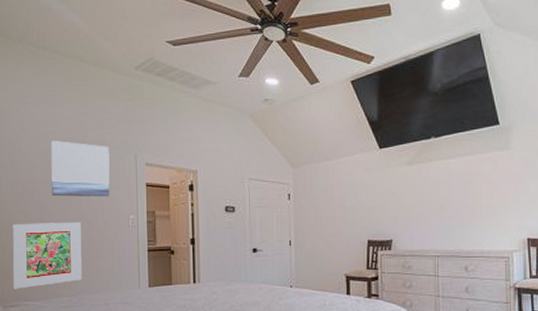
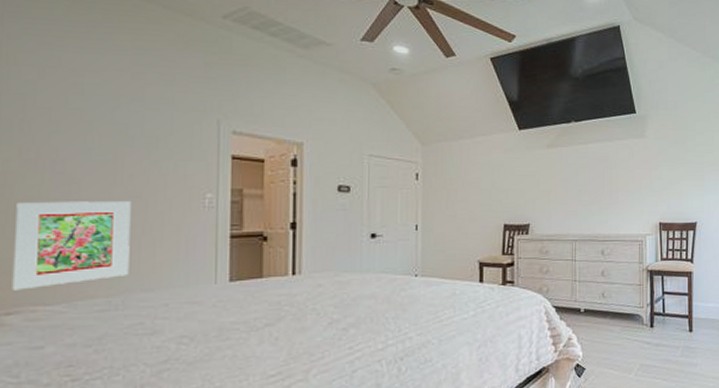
wall art: present [51,141,110,197] -> none [86,96,180,171]

